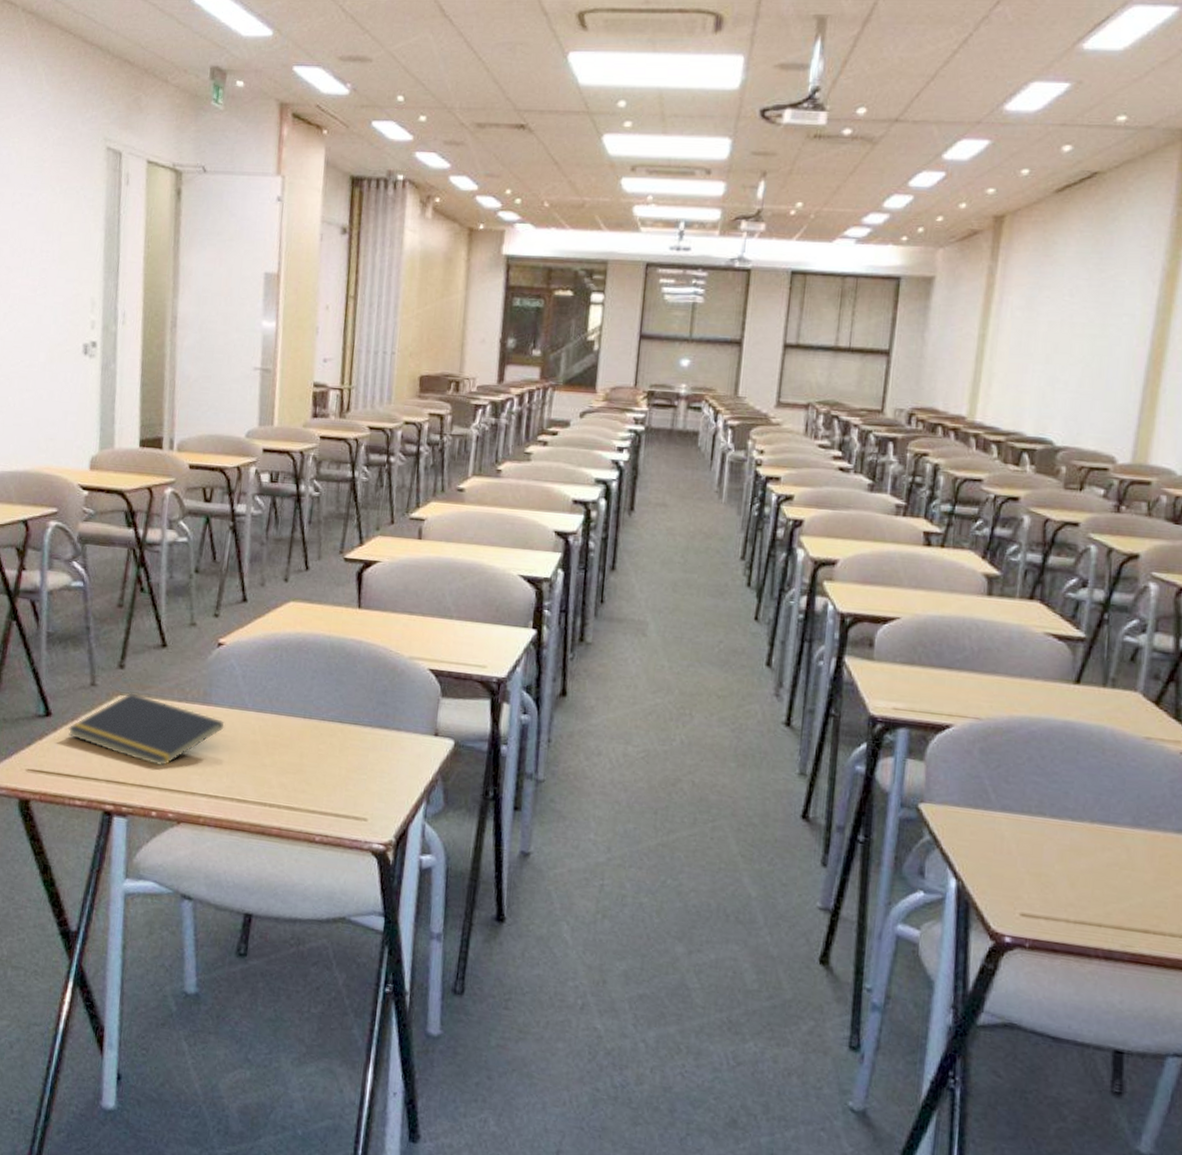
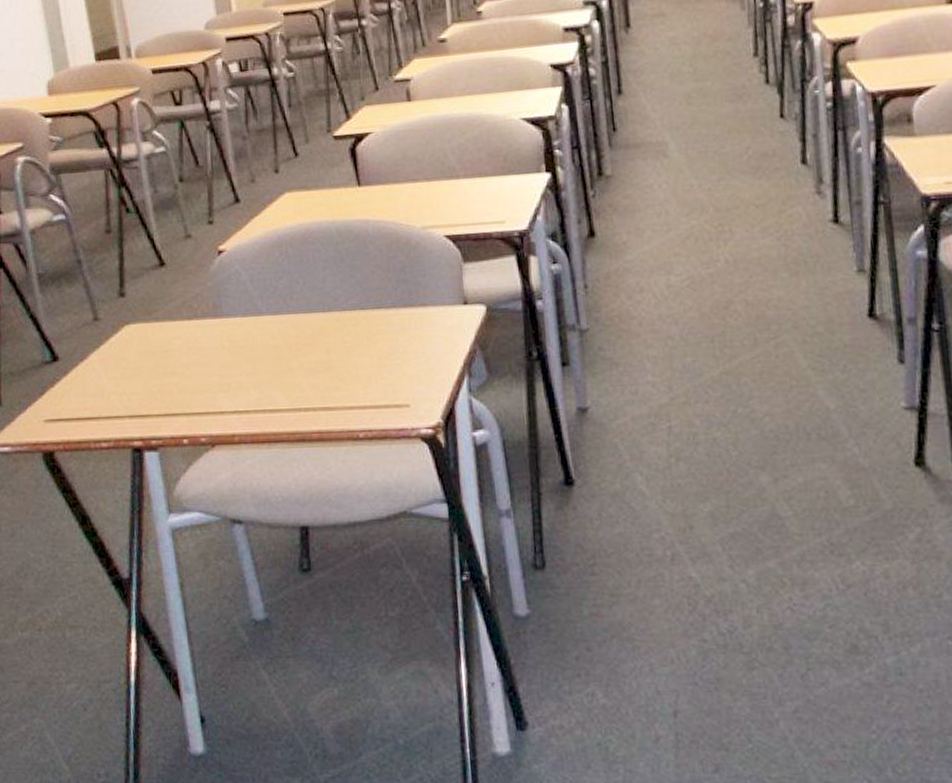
notepad: present [68,692,225,767] -> none [79,320,242,391]

